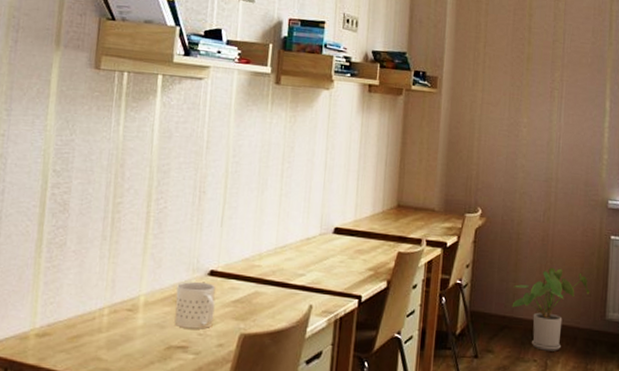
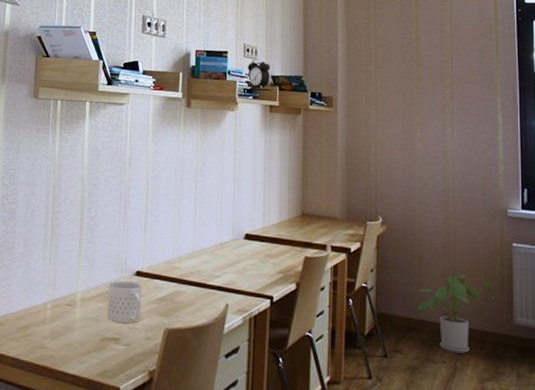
alarm clock: none [345,31,373,69] -> present [247,59,273,92]

